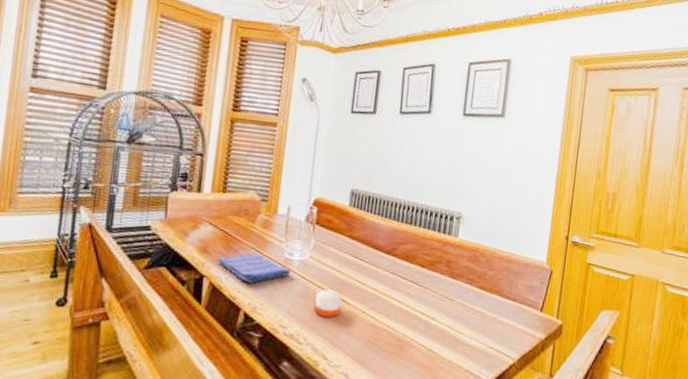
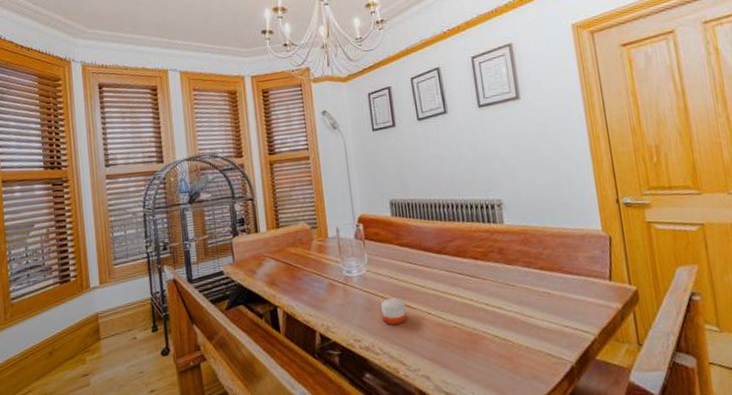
dish towel: present [218,253,290,283] -> none [286,277,352,306]

